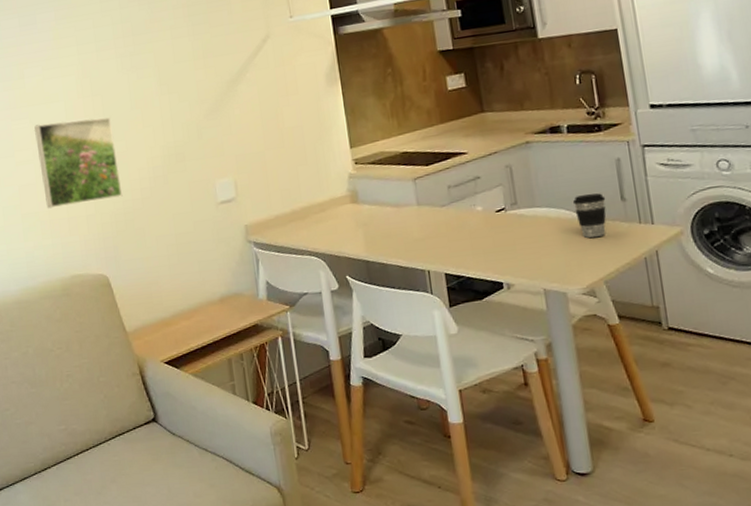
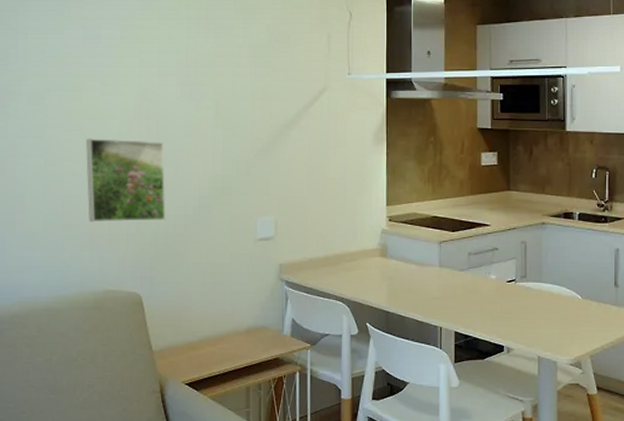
coffee cup: present [572,193,607,238] -> none [573,277,602,315]

